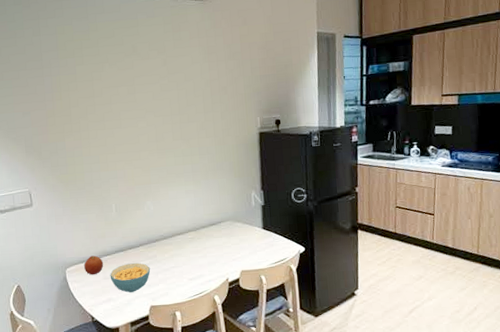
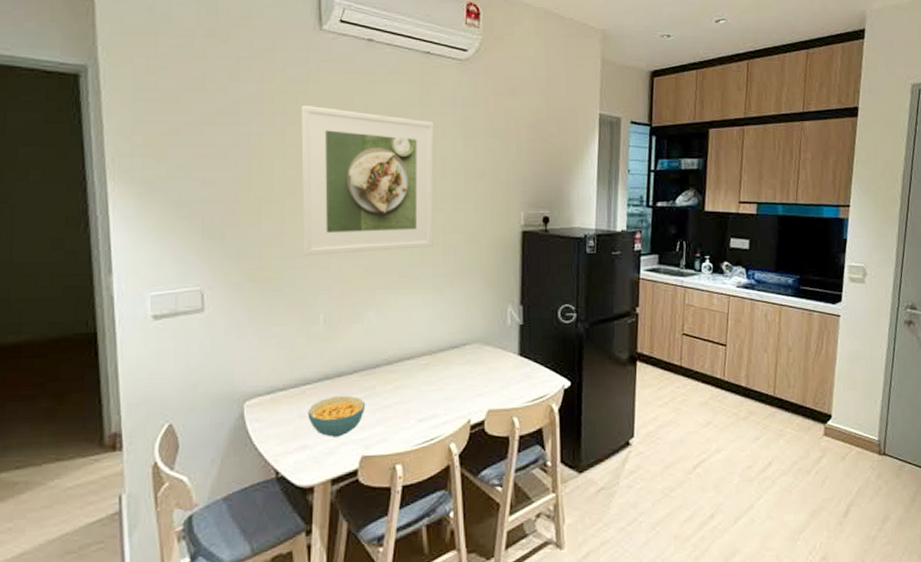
fruit: present [84,255,104,275] -> none [272,384,300,412]
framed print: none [86,49,191,162] -> present [301,106,434,255]

